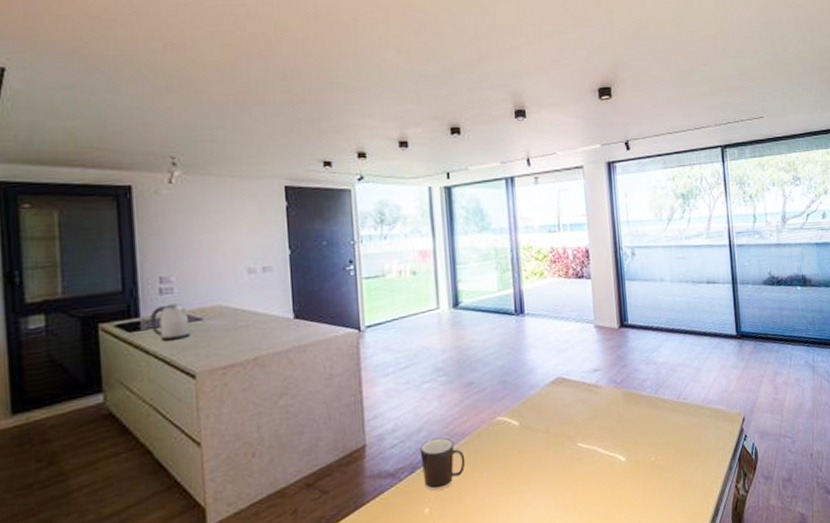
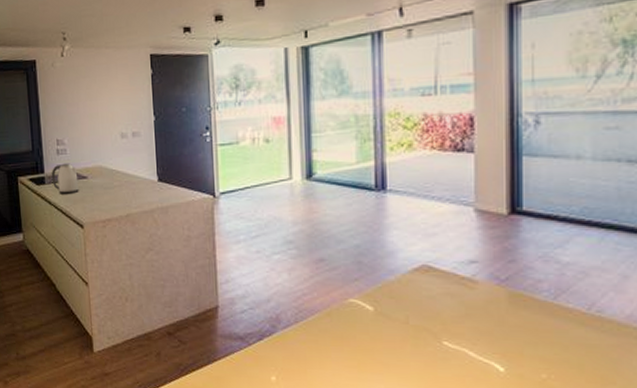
mug: present [420,437,466,492] -> none [268,310,314,362]

